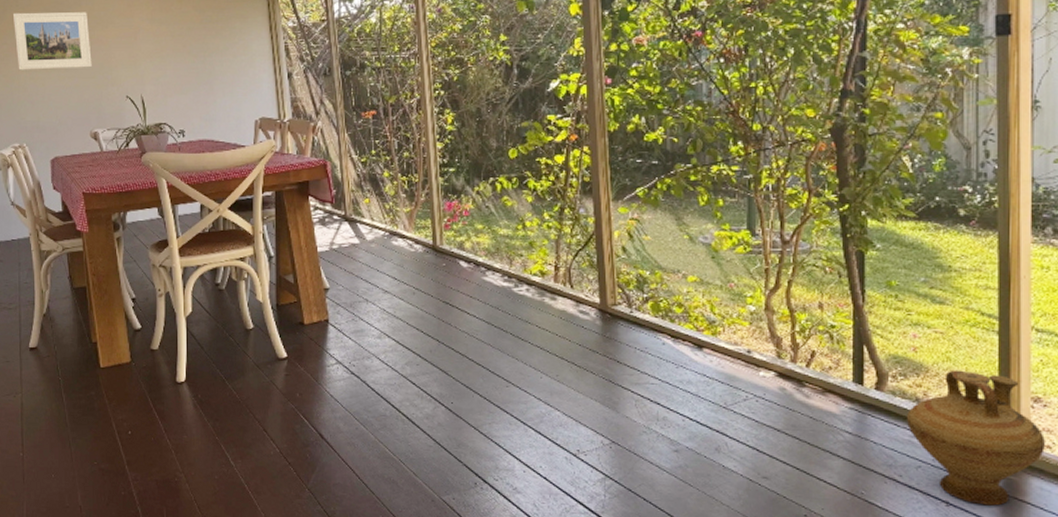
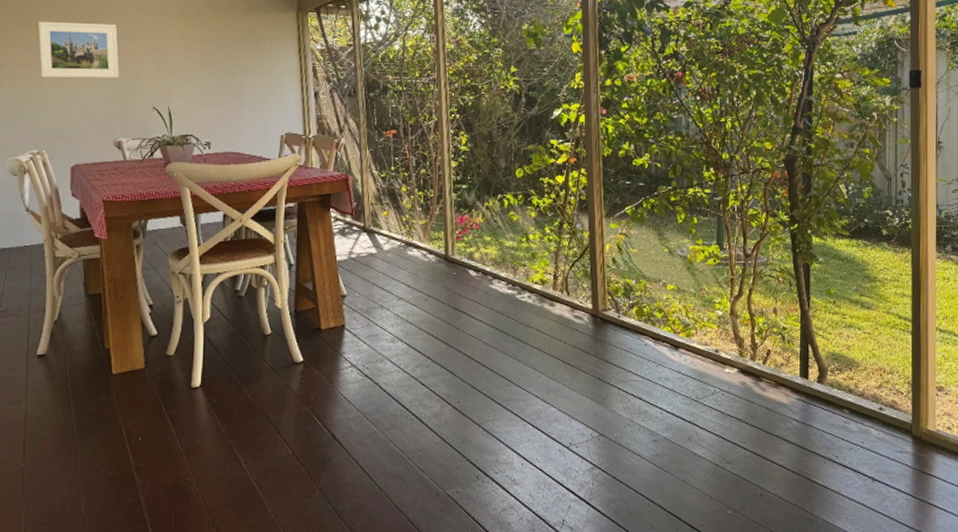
ceramic jug: present [906,370,1046,506] -> none [841,364,947,480]

